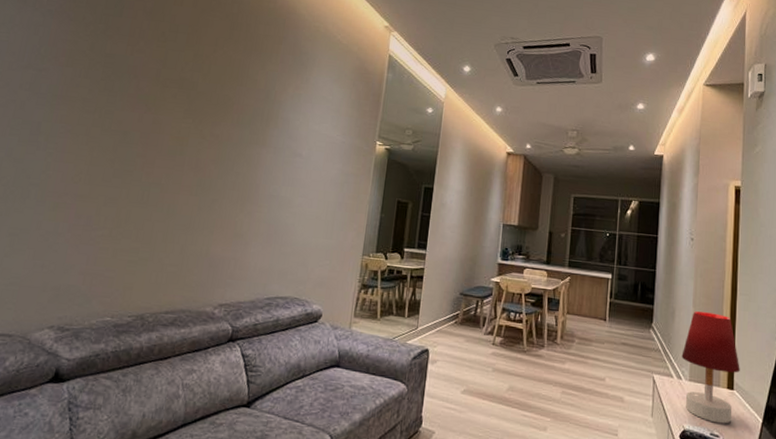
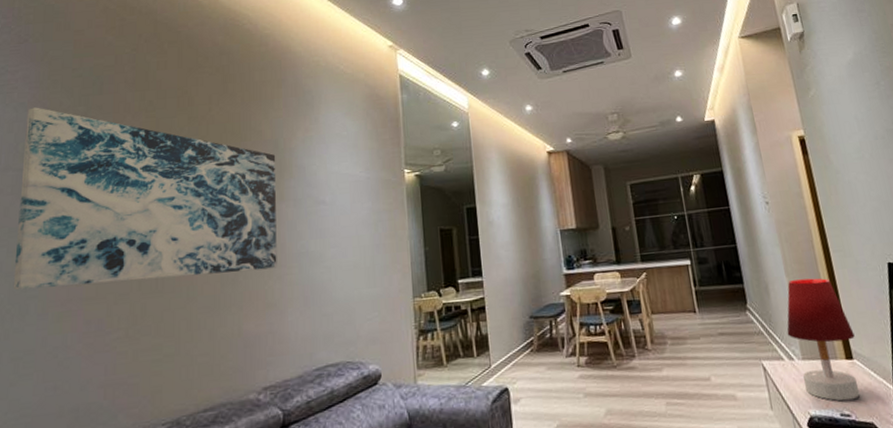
wall art: none [19,16,266,204] -> present [13,107,277,291]

